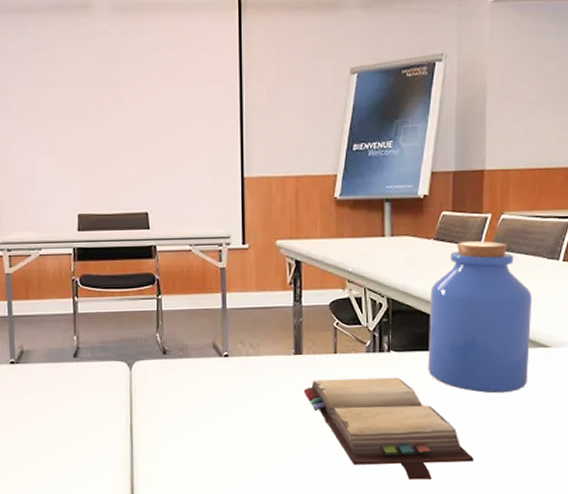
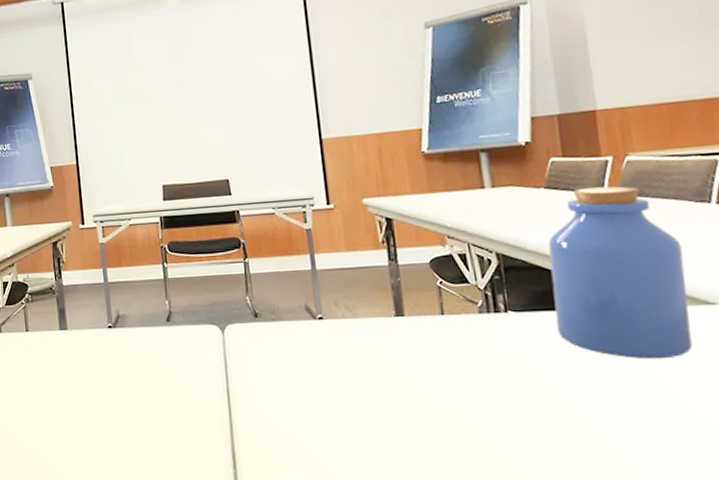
hardback book: present [303,377,474,480] -> none [410,340,634,460]

